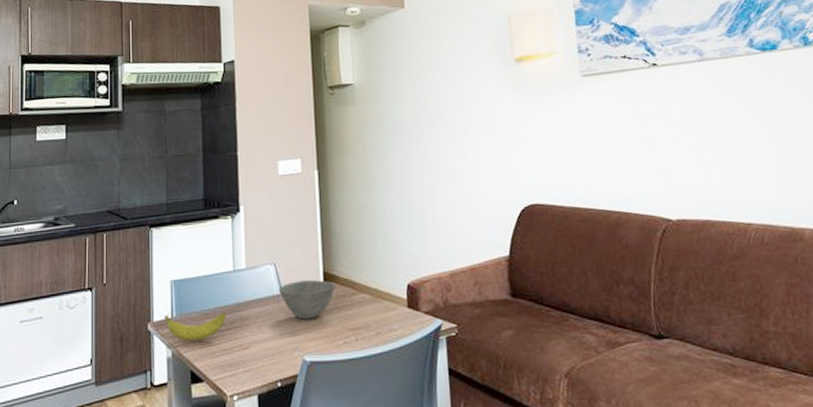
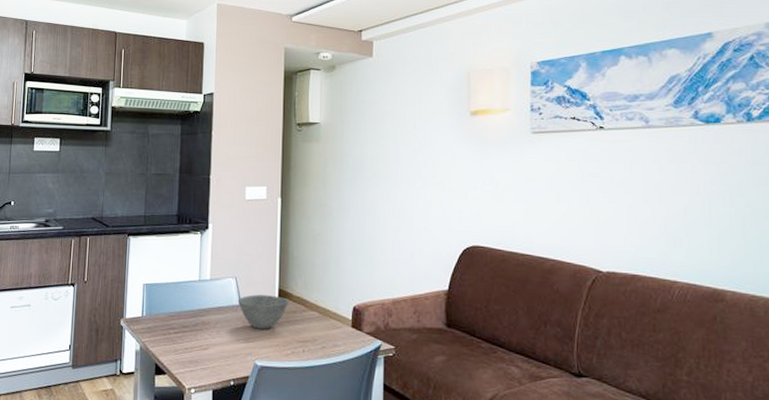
banana: present [164,312,227,342] -> none [135,313,190,339]

